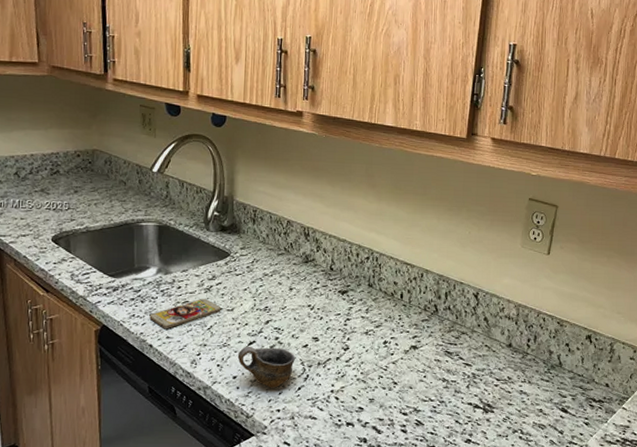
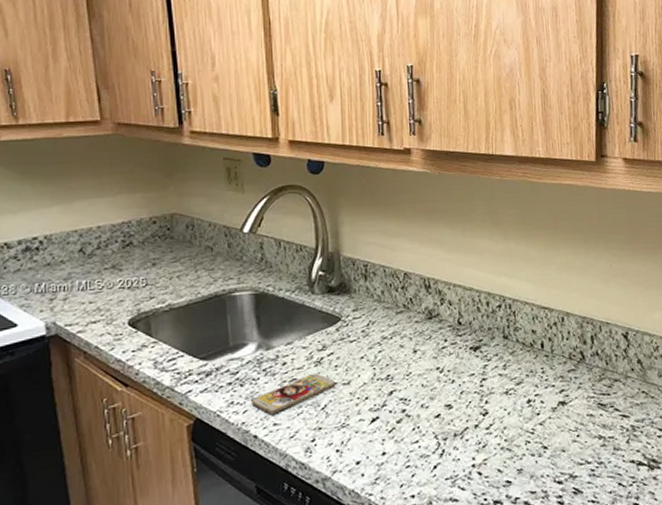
cup: present [237,346,295,388] -> none [359,421,427,471]

